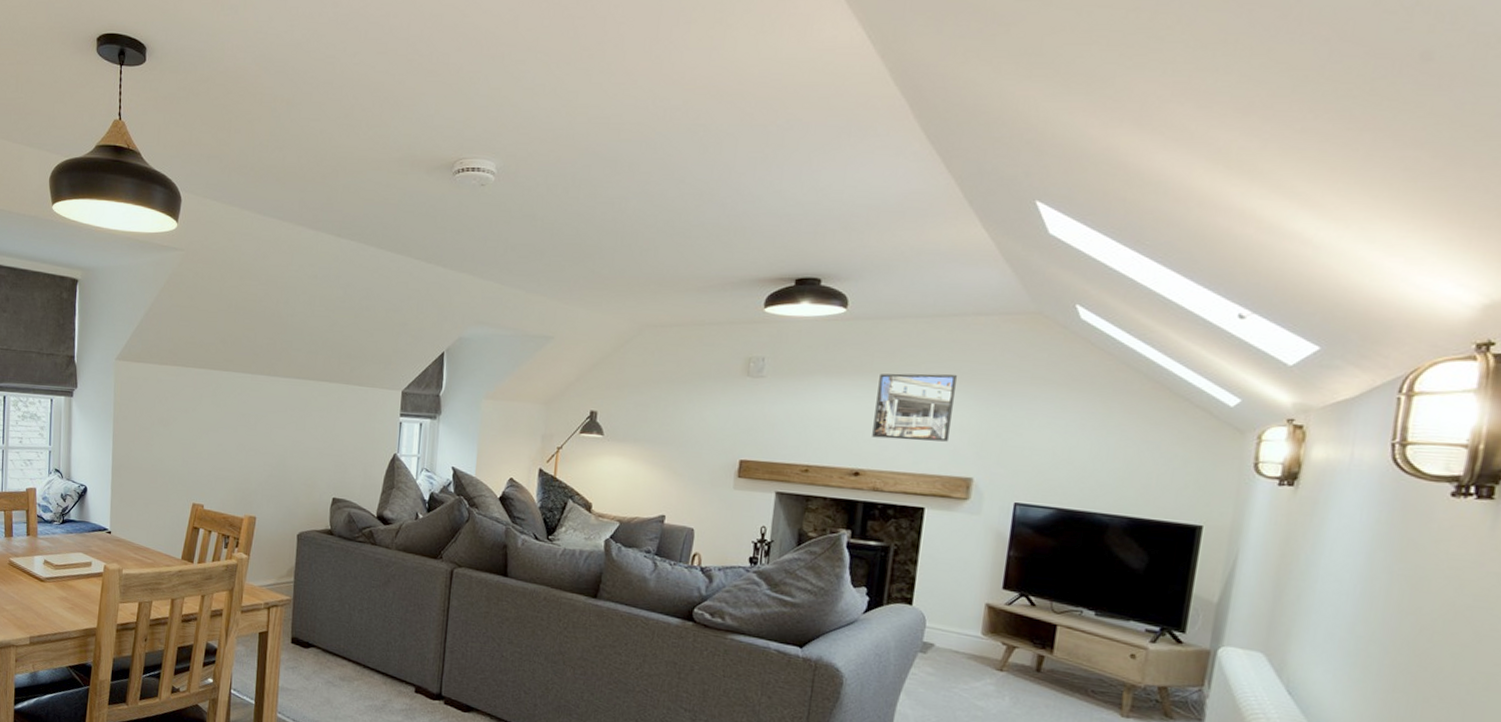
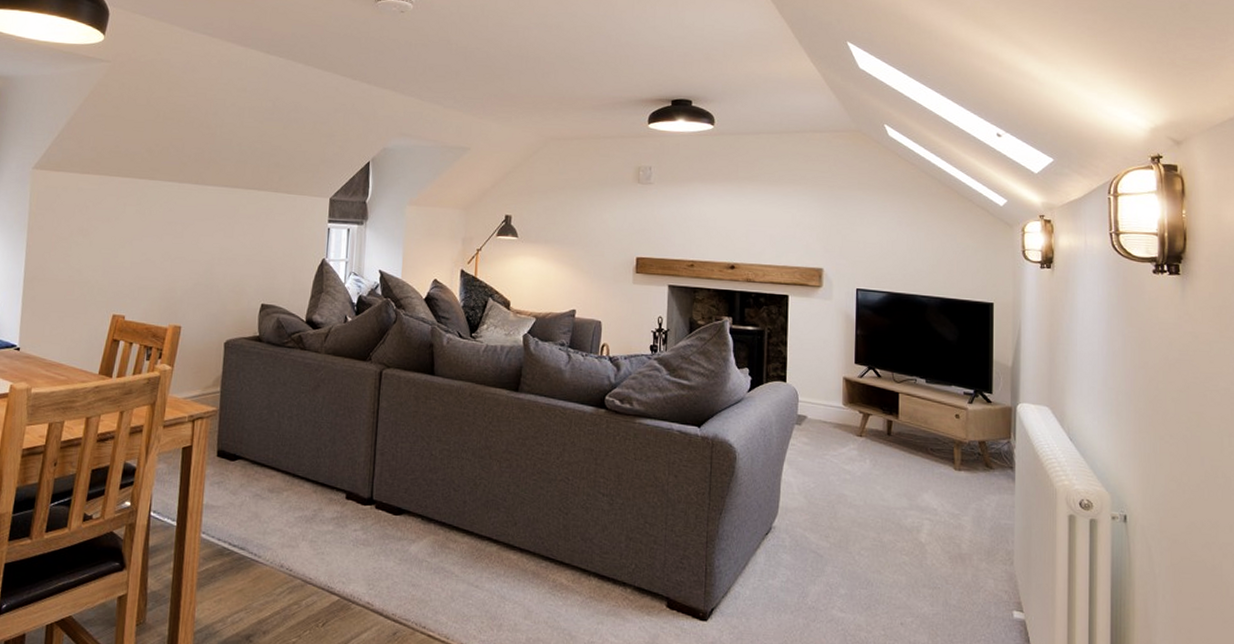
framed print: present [872,373,957,442] -> none [742,180,803,238]

